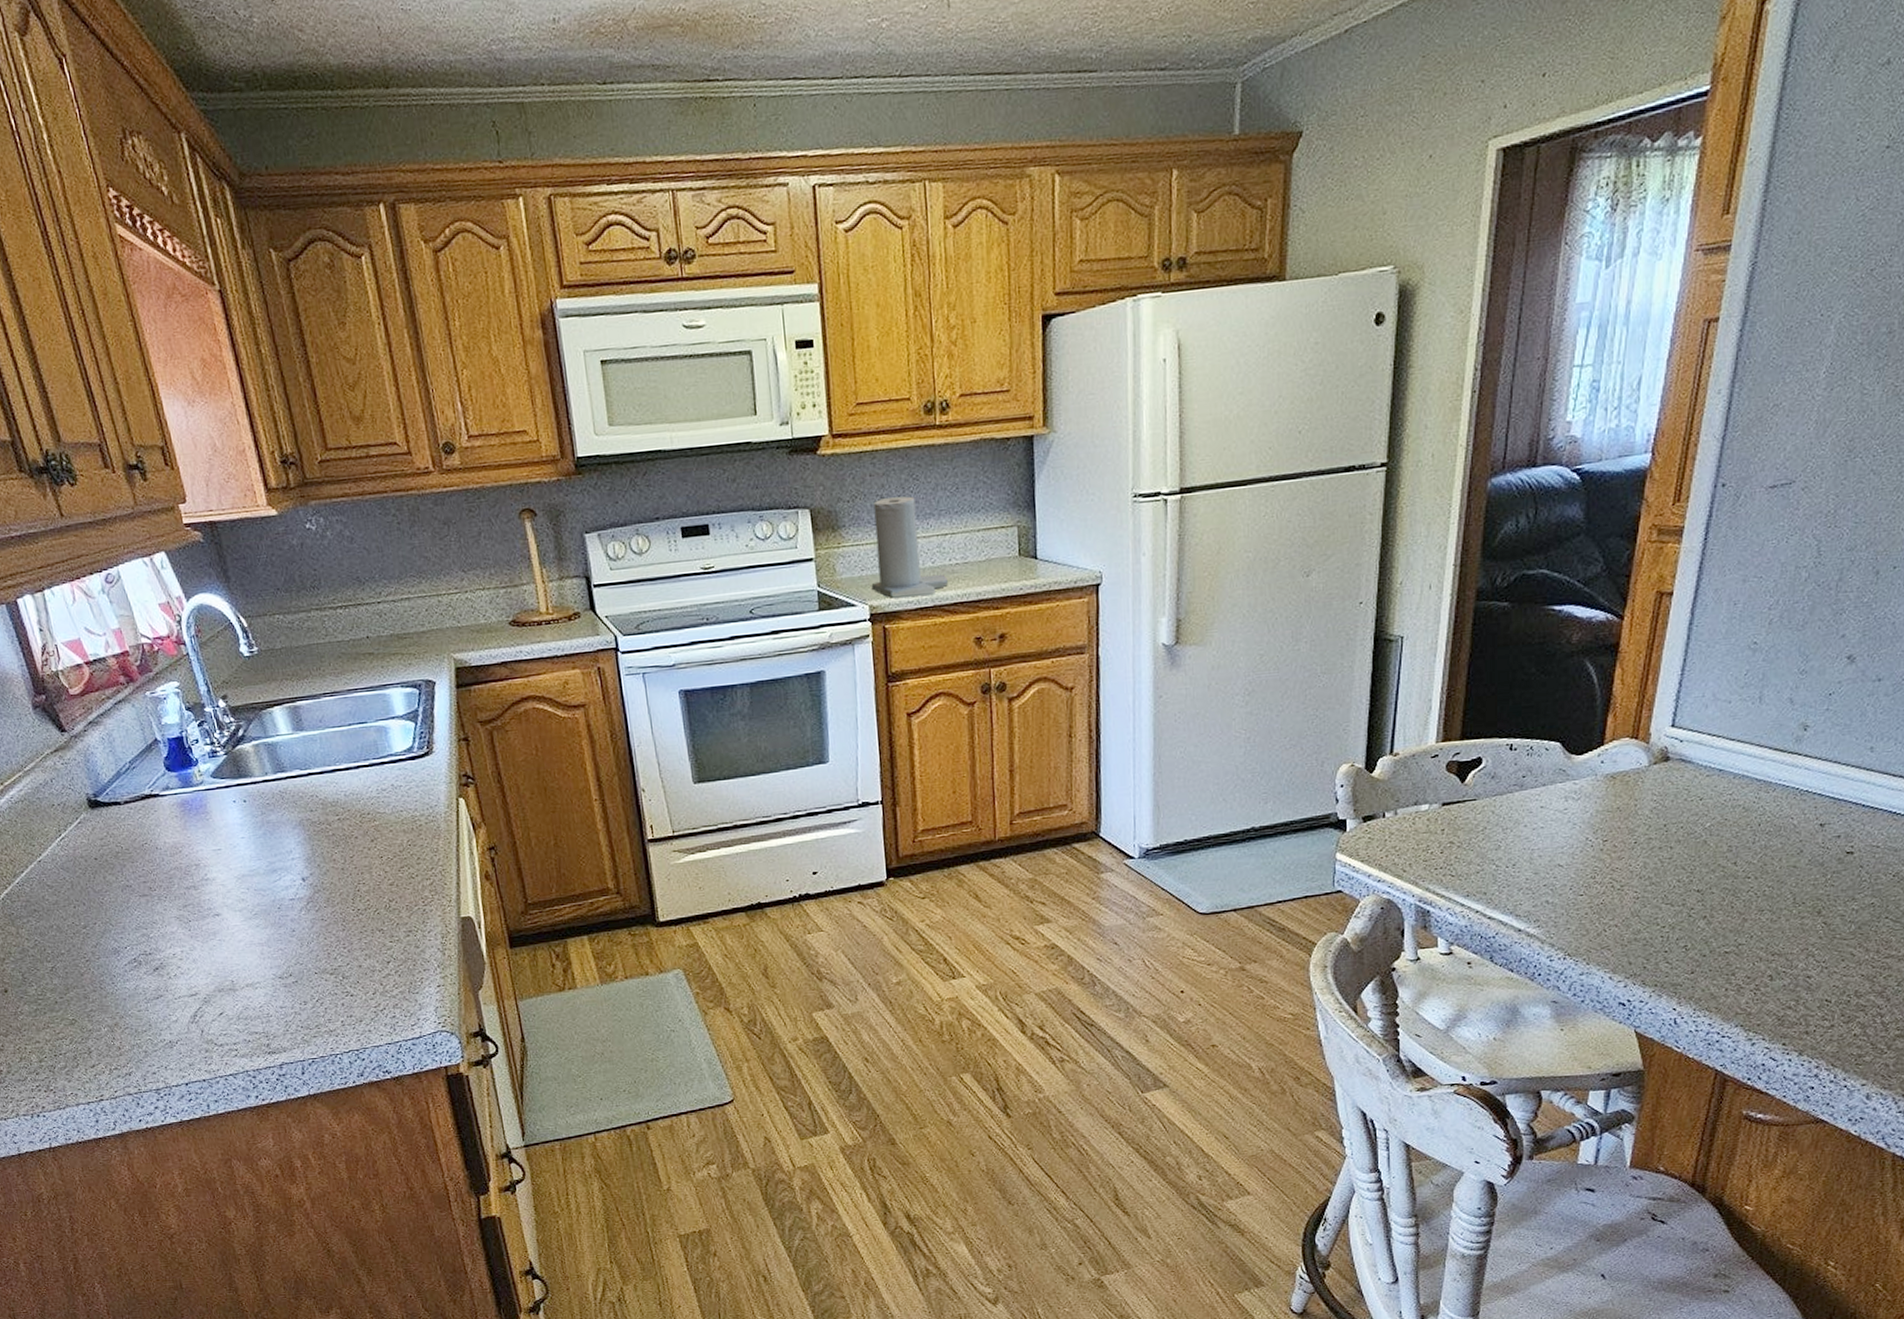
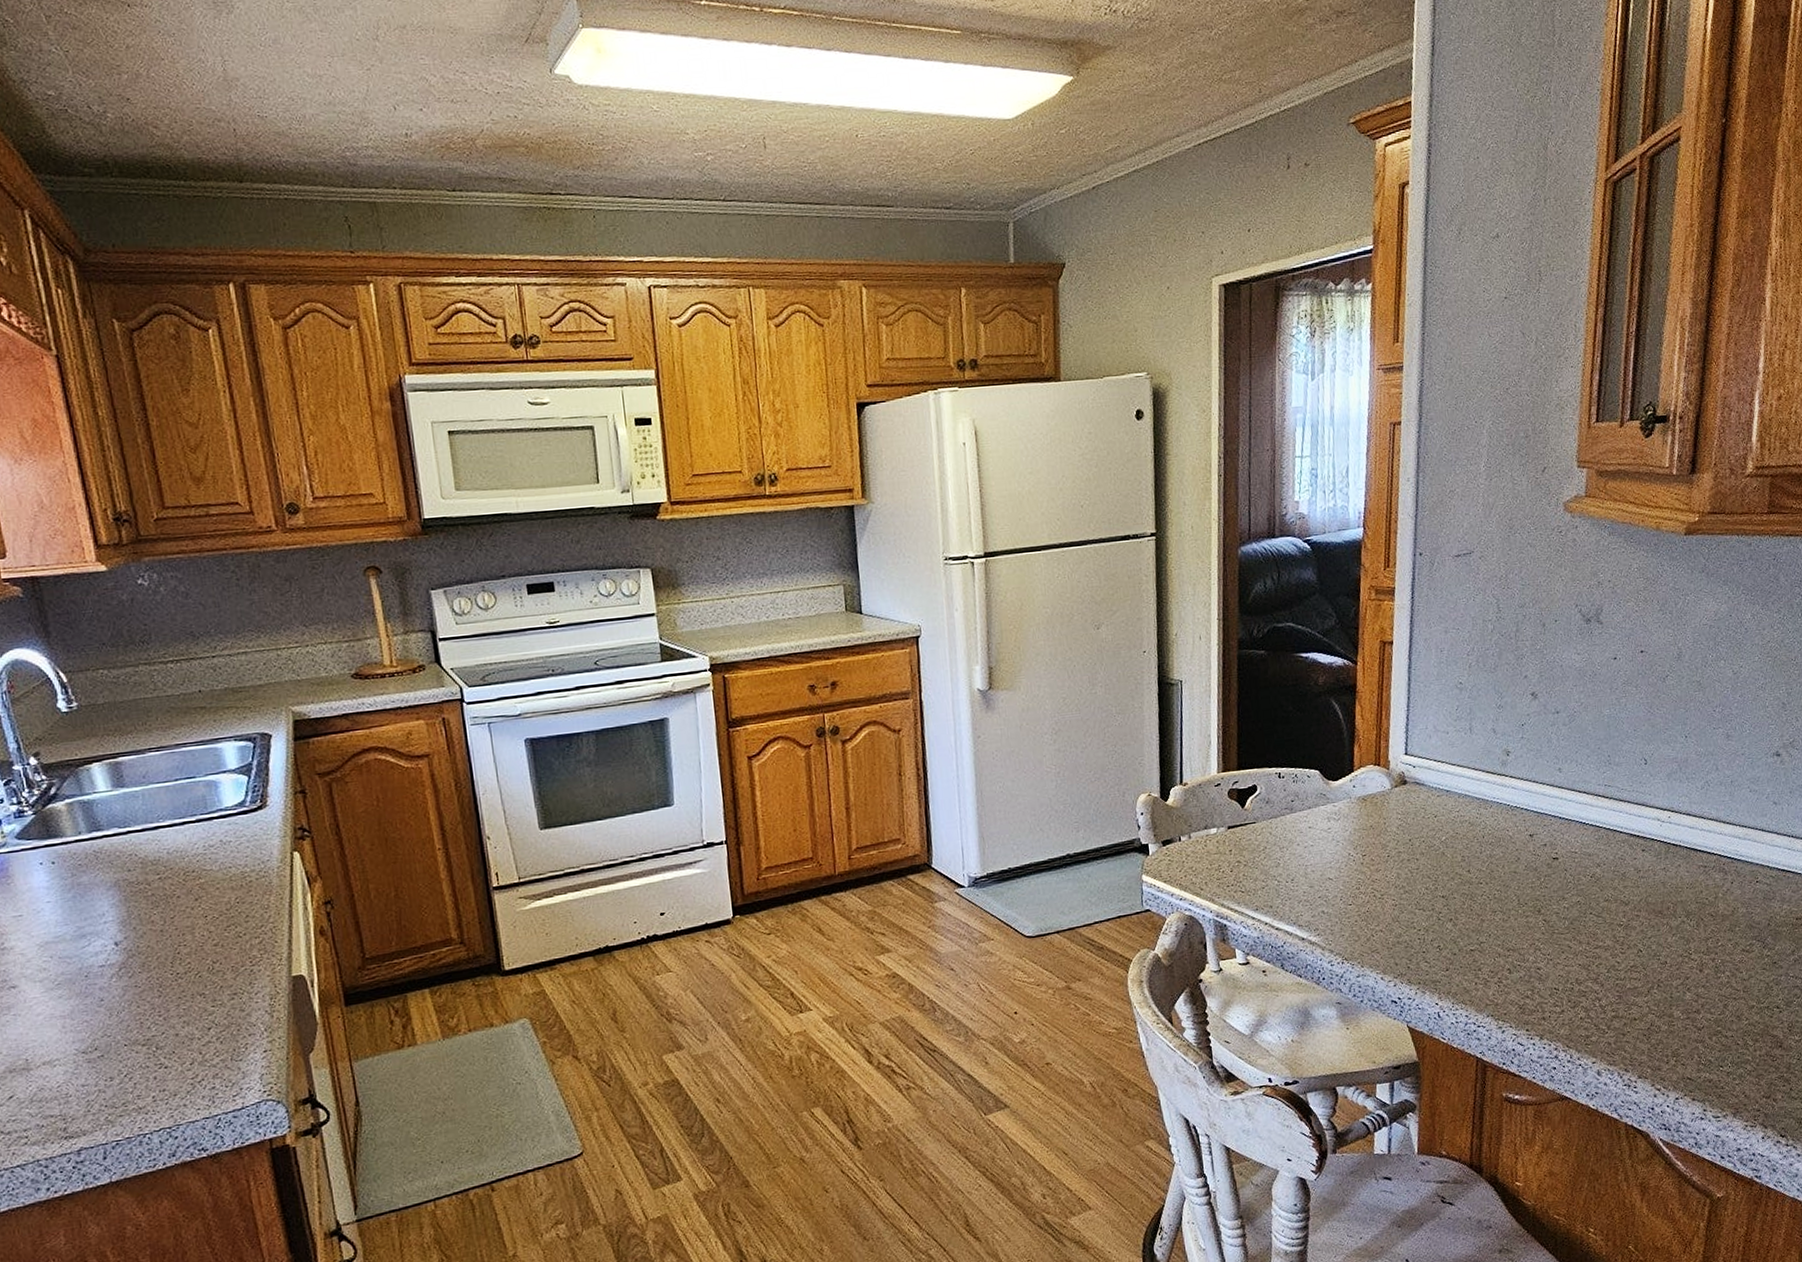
paper towel: present [871,496,948,598] -> none [710,557,782,650]

